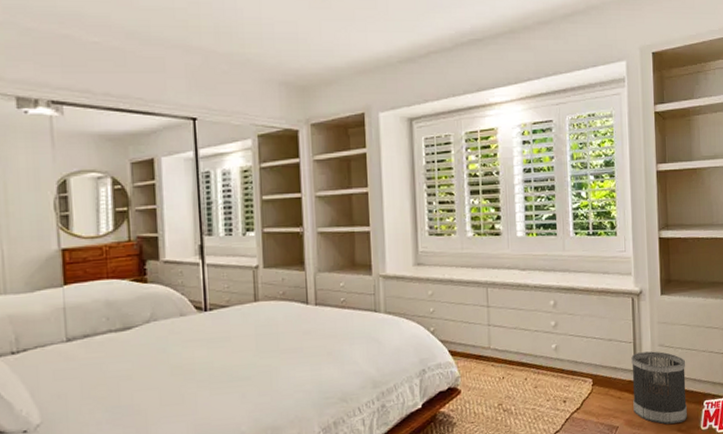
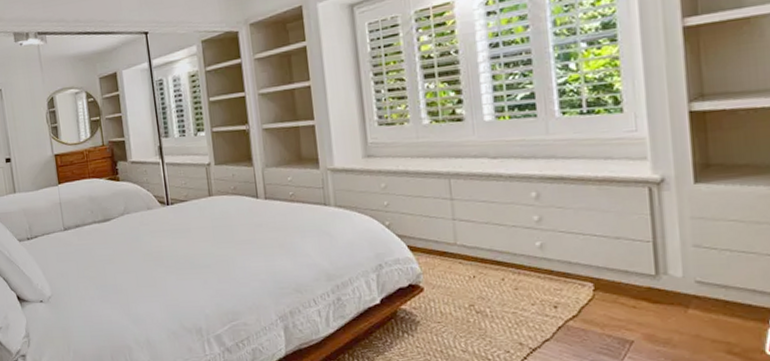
wastebasket: present [631,351,687,425] -> none [650,253,742,345]

